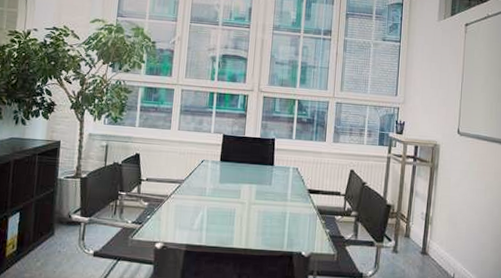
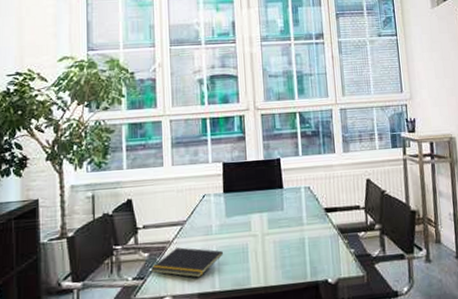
notepad: none [148,202,213,231] -> present [150,247,223,278]

